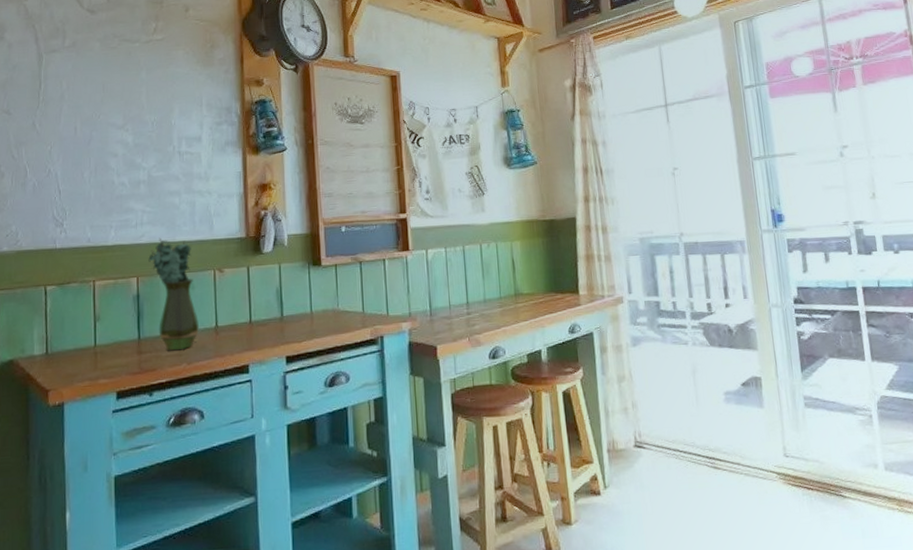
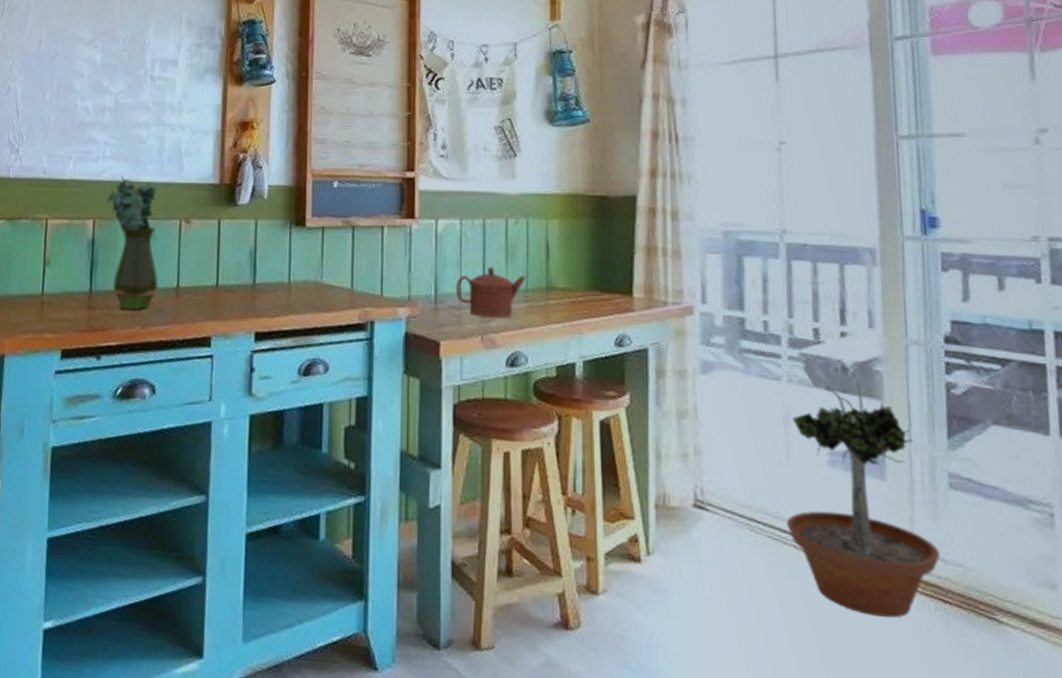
teapot: none [445,282,499,323] -> present [455,267,526,318]
potted tree: none [697,335,803,507] -> present [787,376,941,618]

